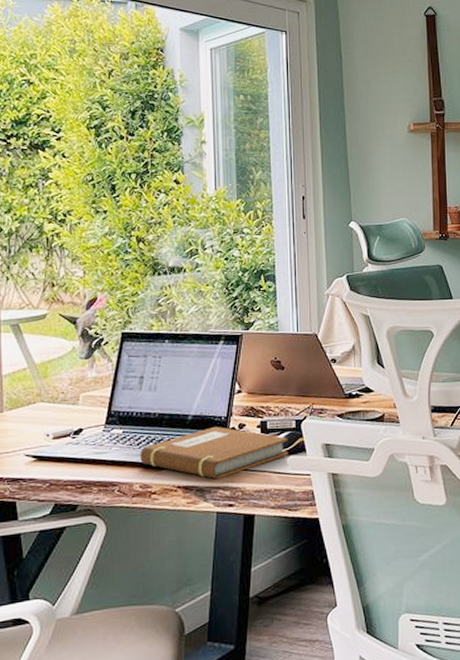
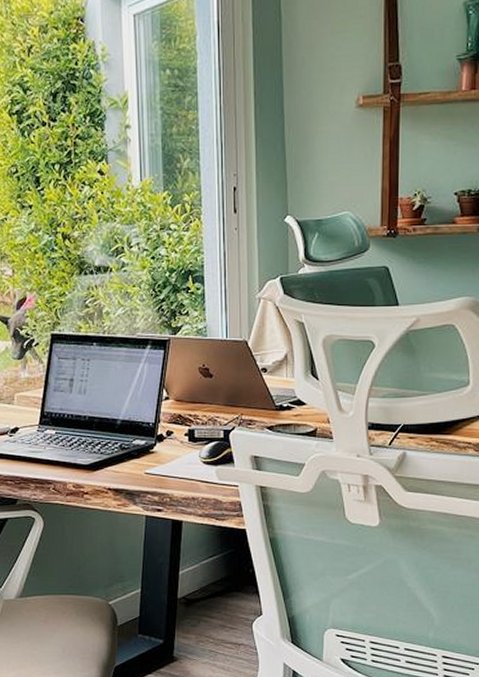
notebook: present [140,427,288,480] -> none [72,433,216,484]

